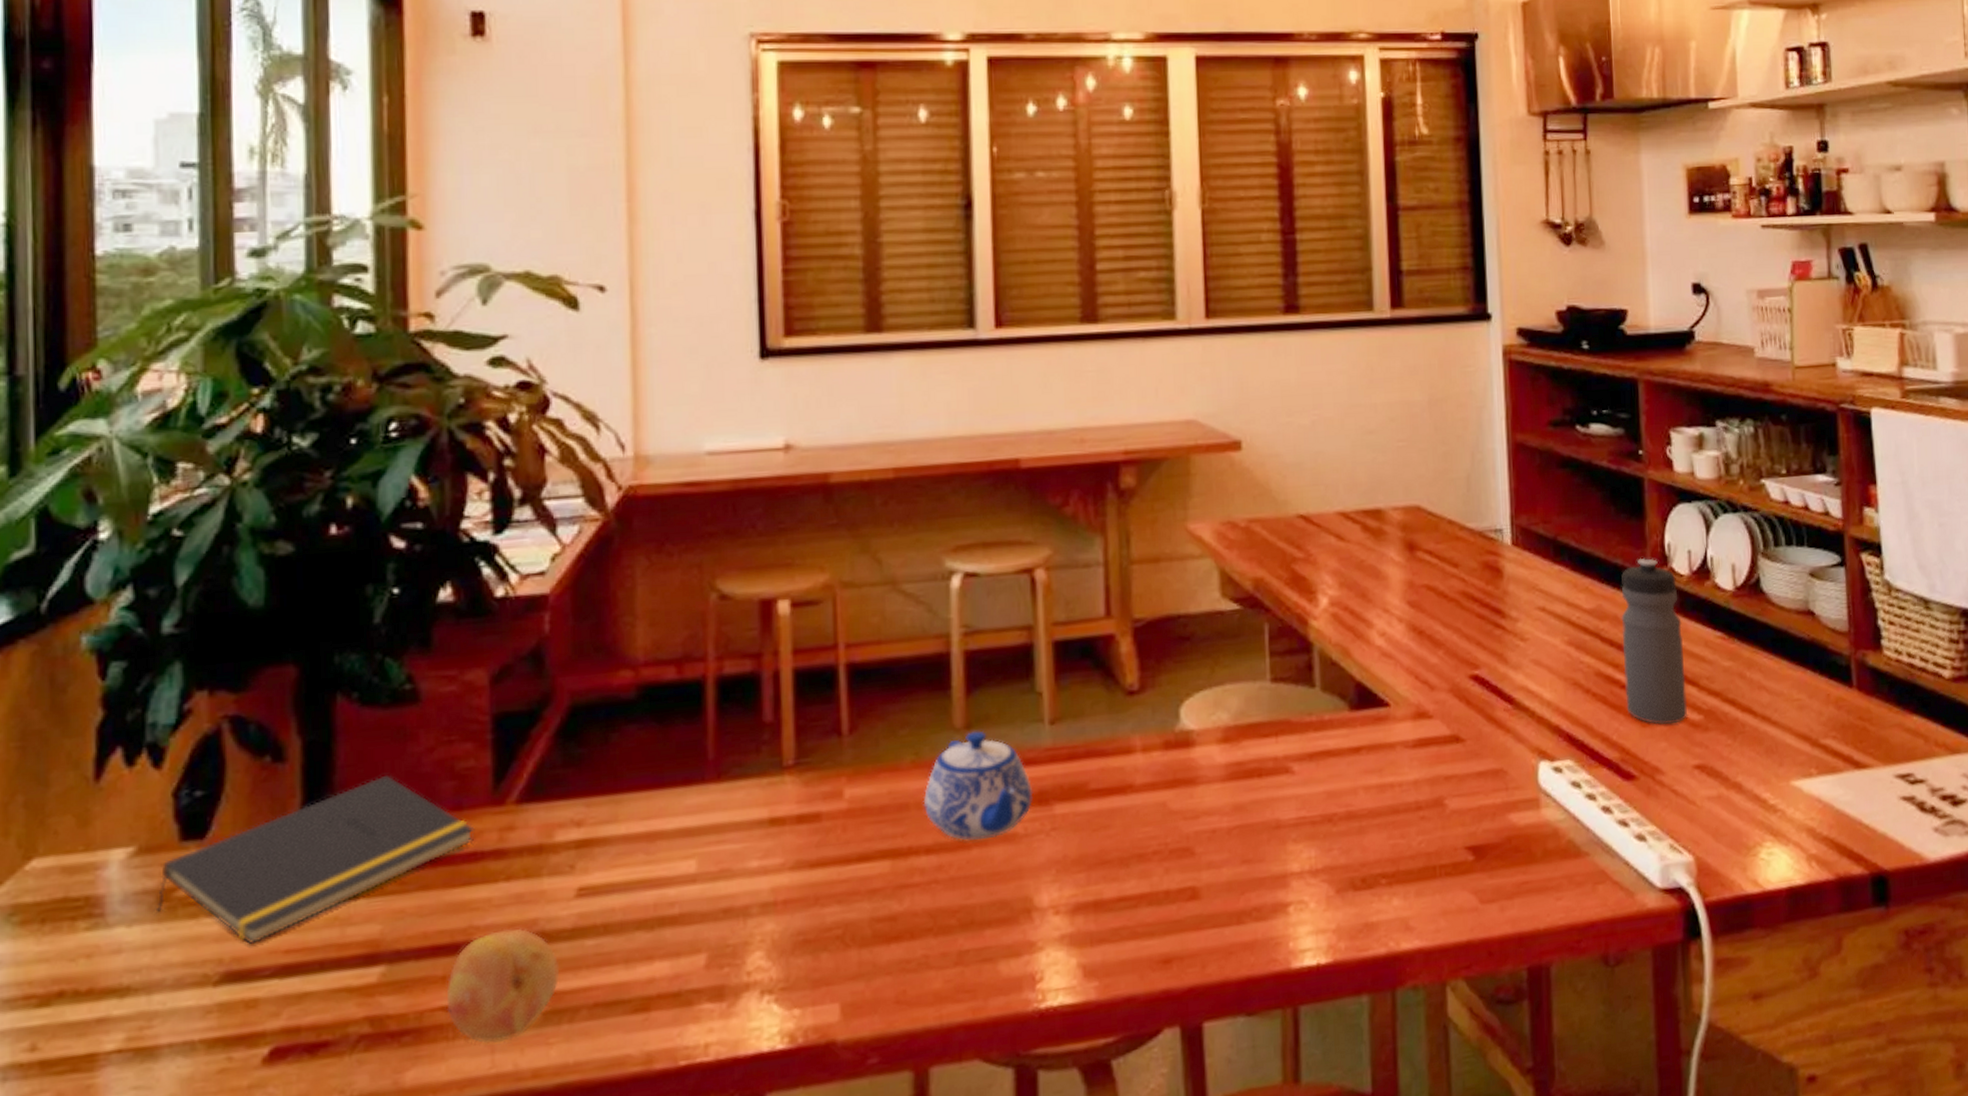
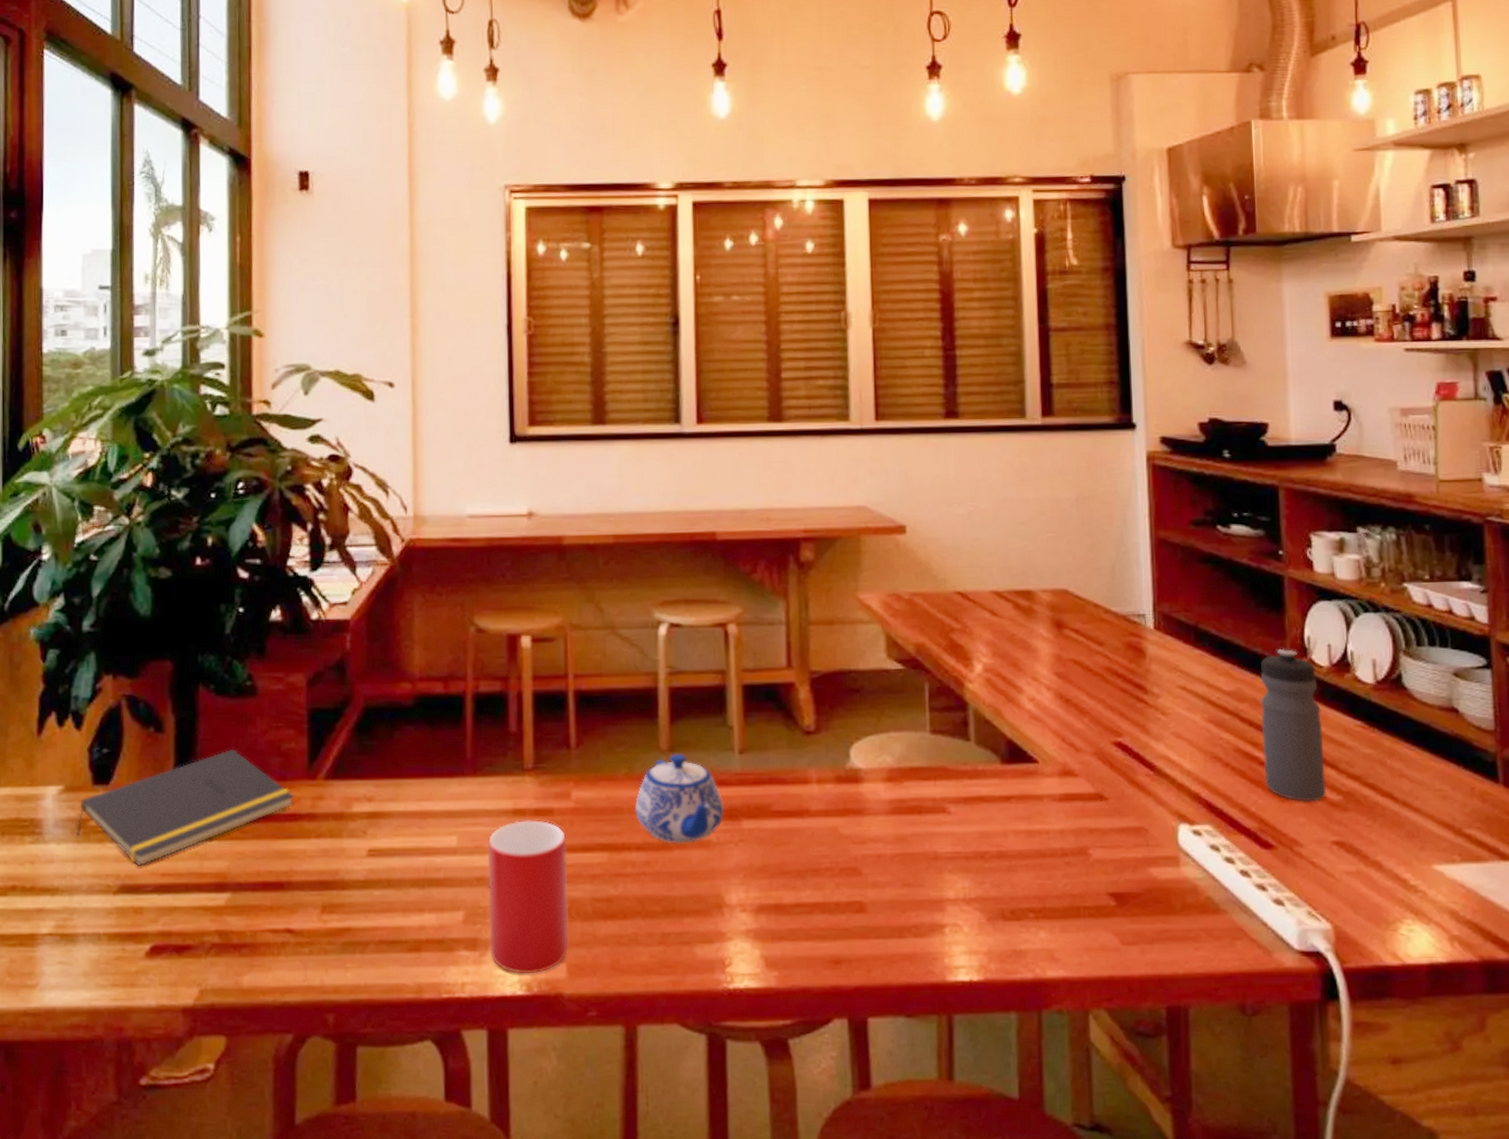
fruit: present [446,928,560,1044] -> none [273,875,355,962]
cup: none [736,829,842,1024] -> present [487,820,569,975]

